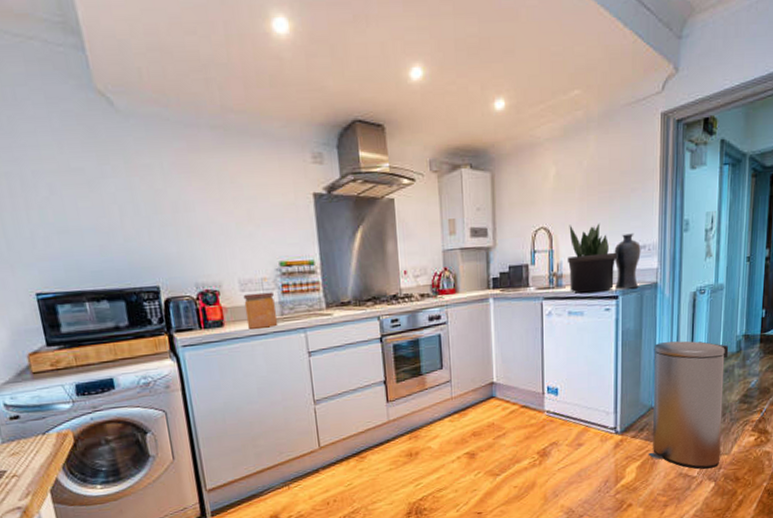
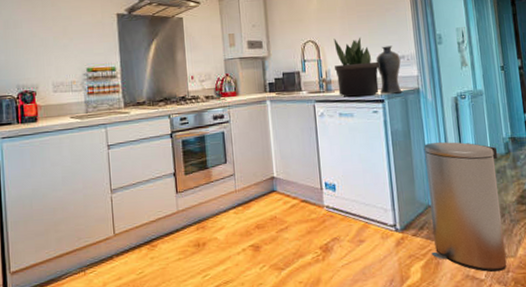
jar: present [243,292,277,330] -> none [55,93,82,125]

